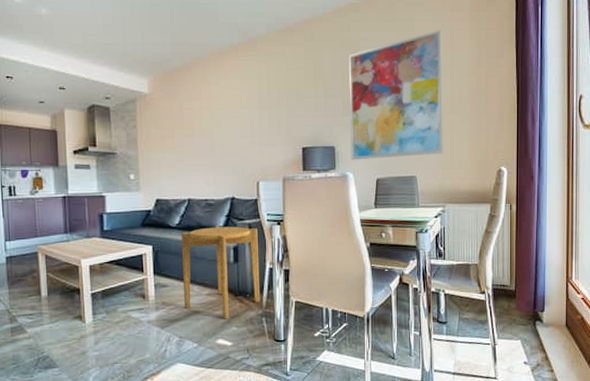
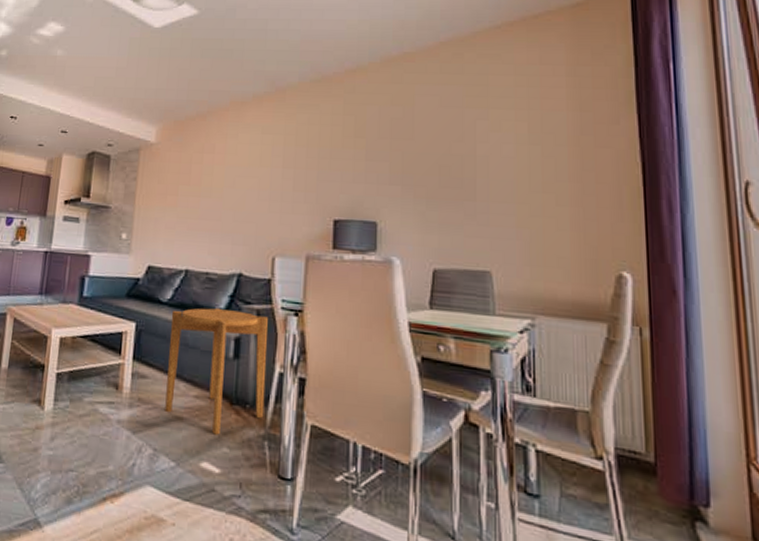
wall art: present [348,29,443,161] -> none [398,86,531,245]

